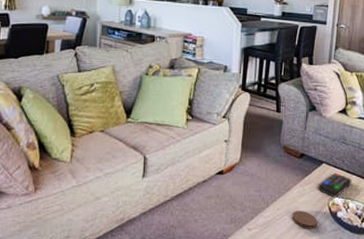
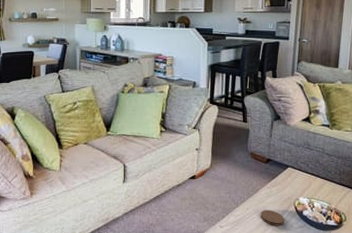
remote control: present [318,172,352,198] -> none [284,175,317,198]

